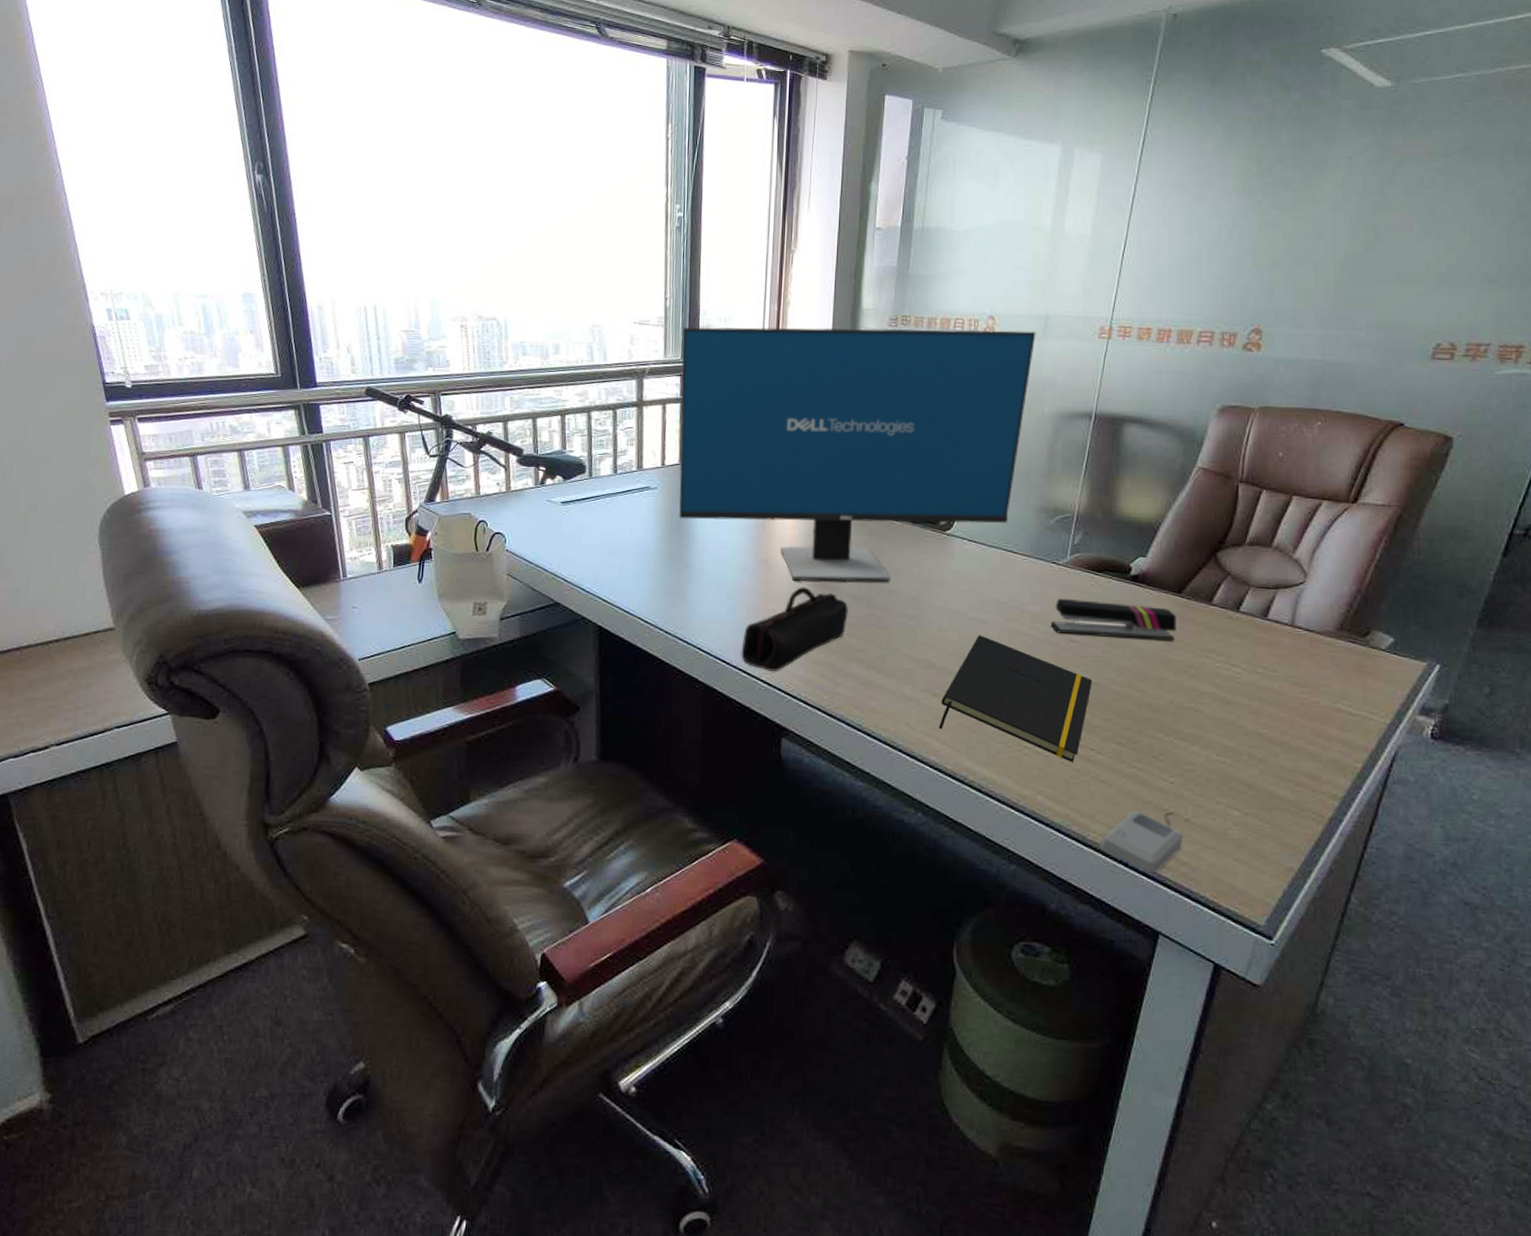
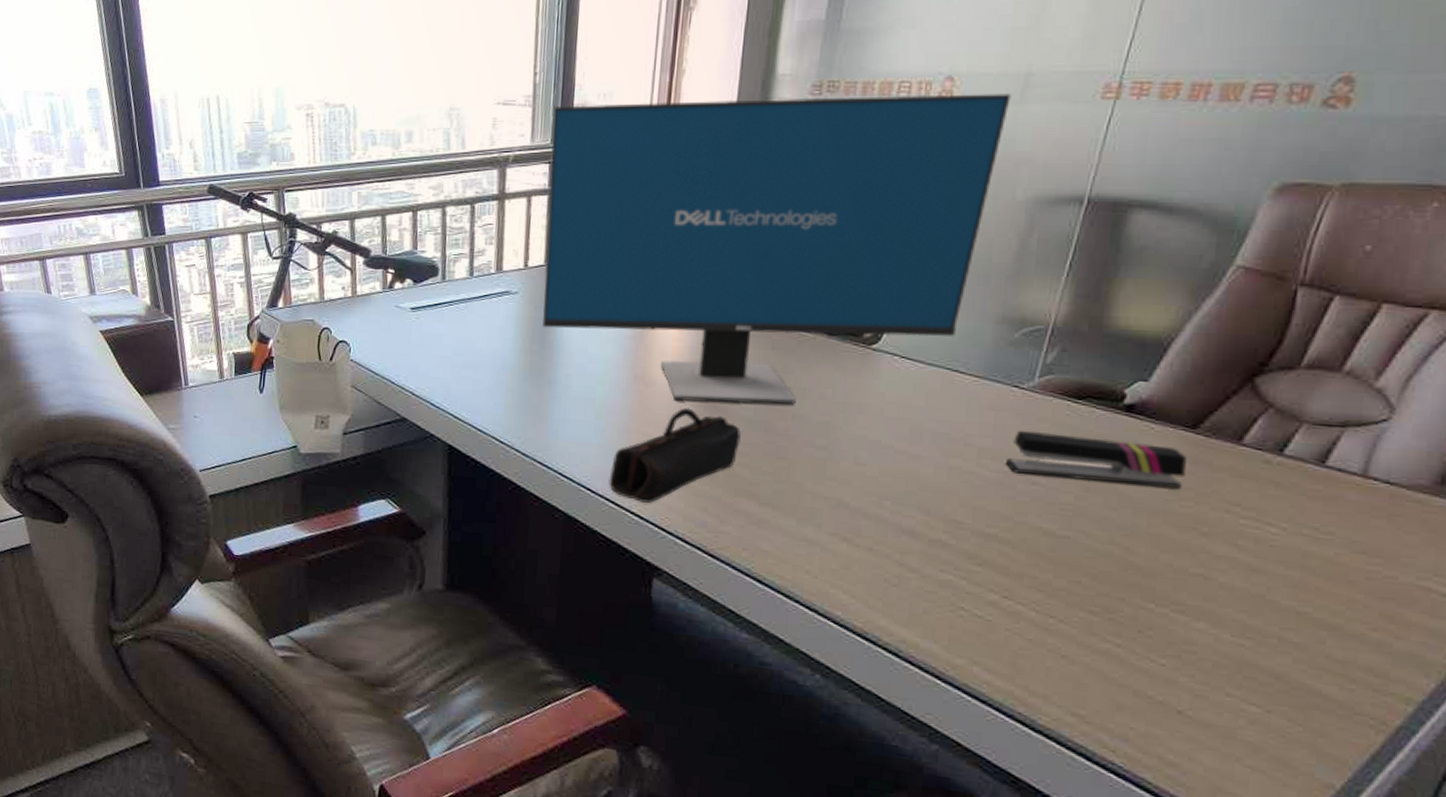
notepad: present [938,635,1092,762] -> none [847,471,1058,630]
computer mouse: present [1100,811,1183,874] -> none [1054,695,1173,773]

